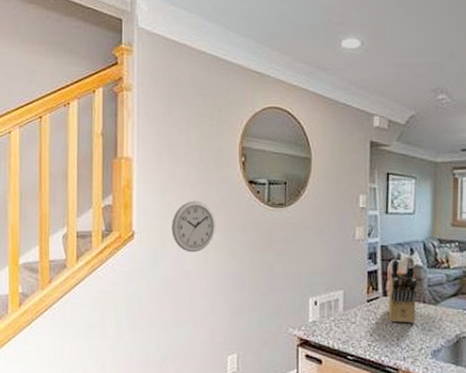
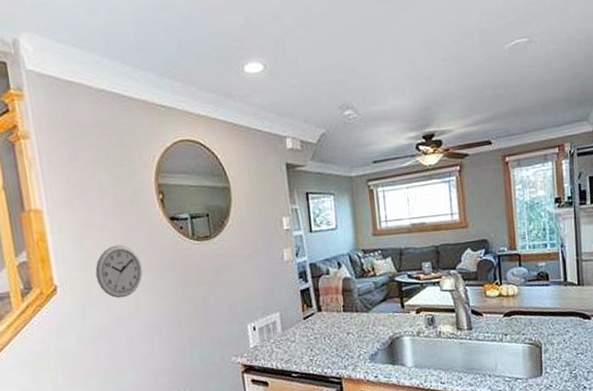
knife block: present [388,257,418,324] -> none [322,270,351,334]

